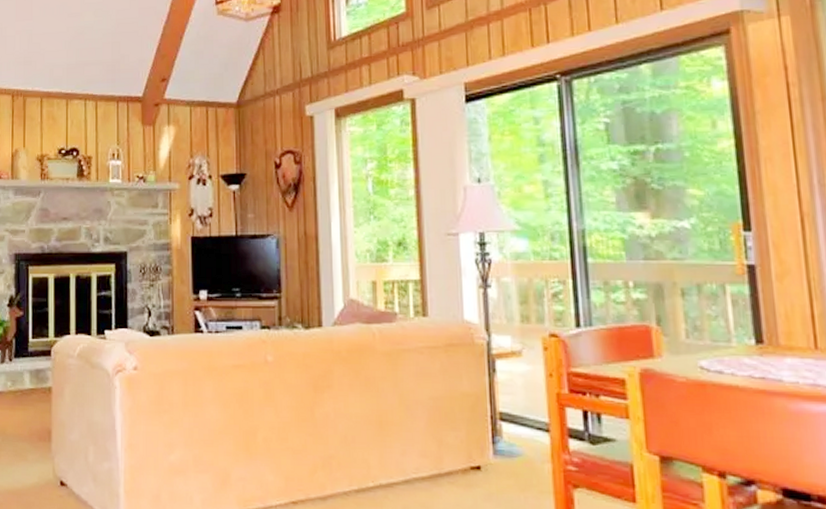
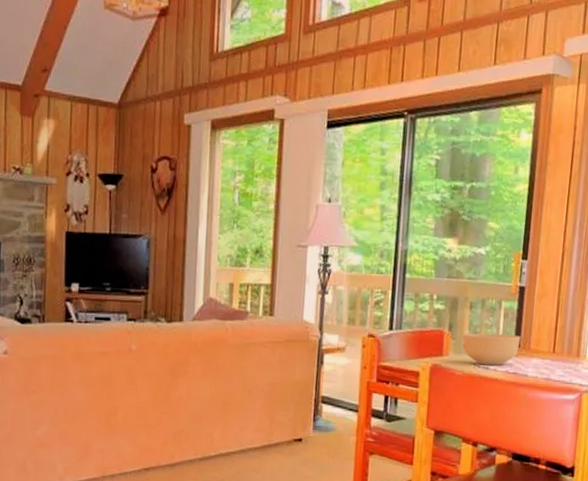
bowl: none [677,327,763,369] -> present [462,333,521,366]

